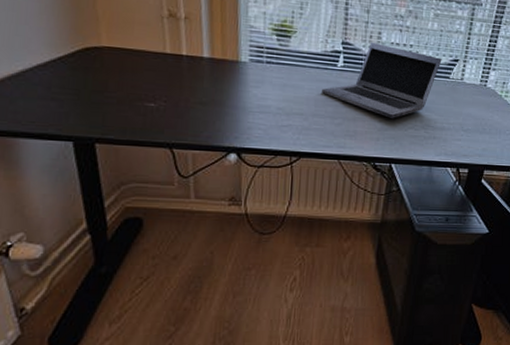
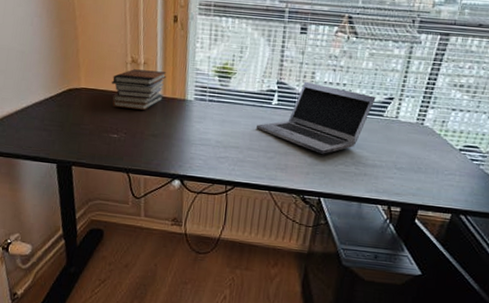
book stack: none [143,24,214,74] -> present [111,69,167,110]

